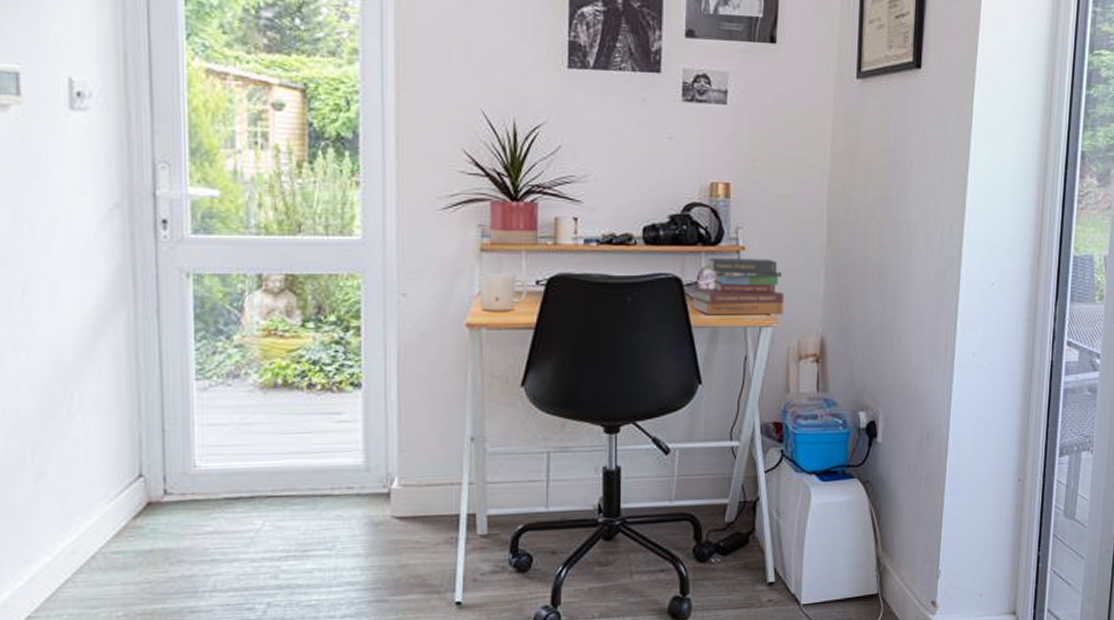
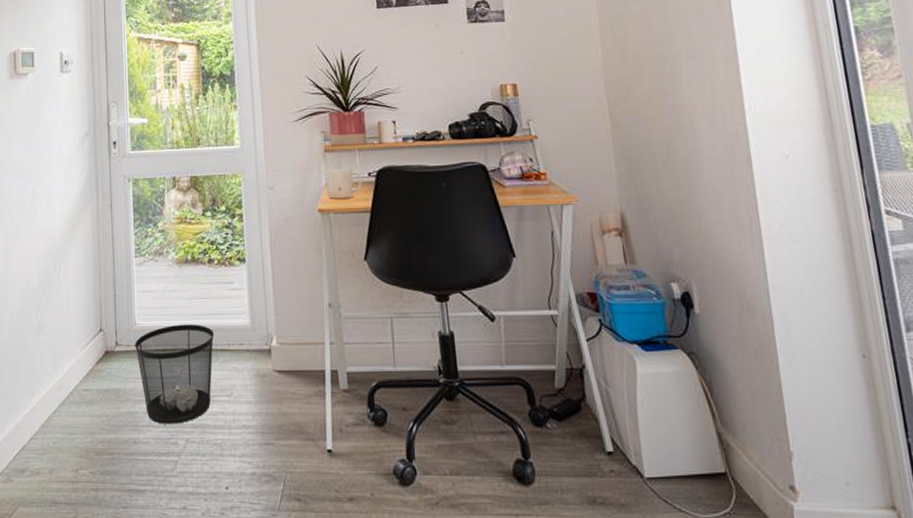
waste bin: none [194,464,313,588] -> present [135,324,215,424]
books: present [692,257,784,316] -> none [497,145,581,196]

